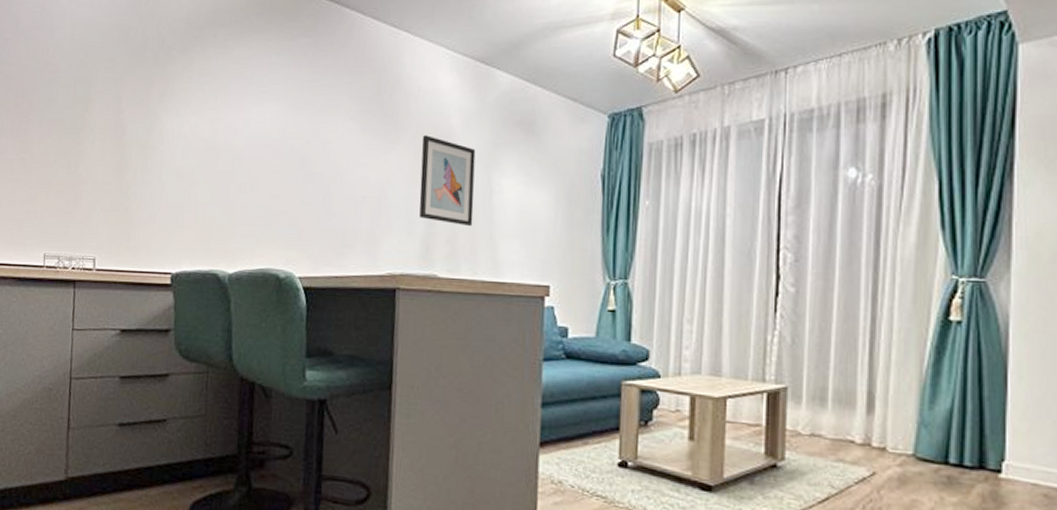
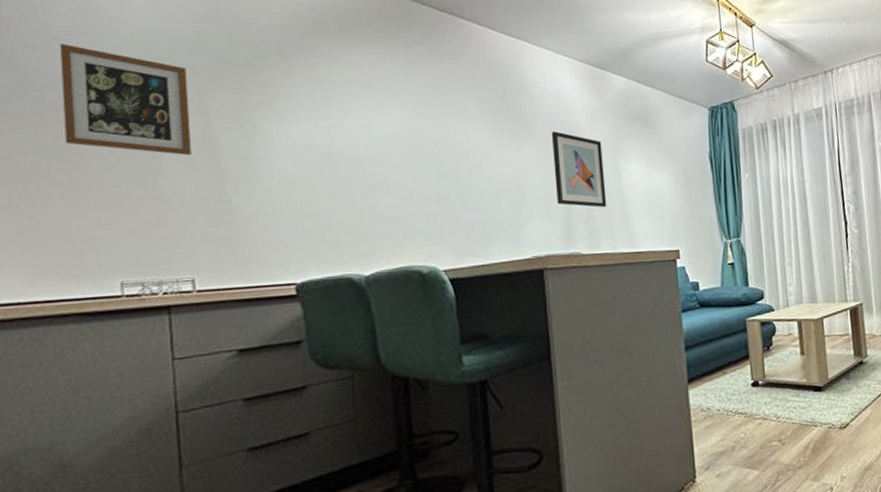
picture frame: none [19,36,109,142] -> present [59,43,192,156]

